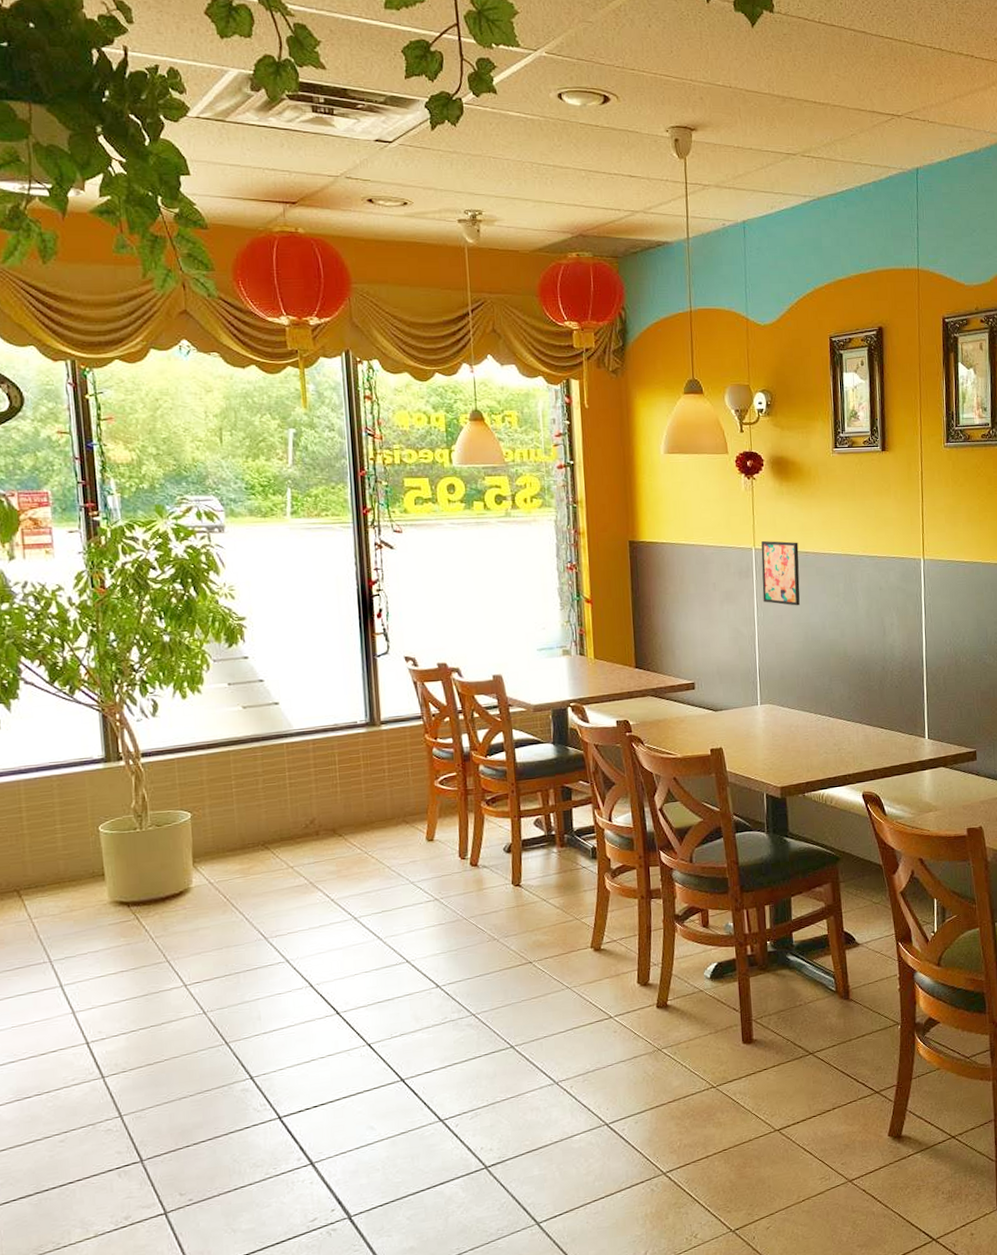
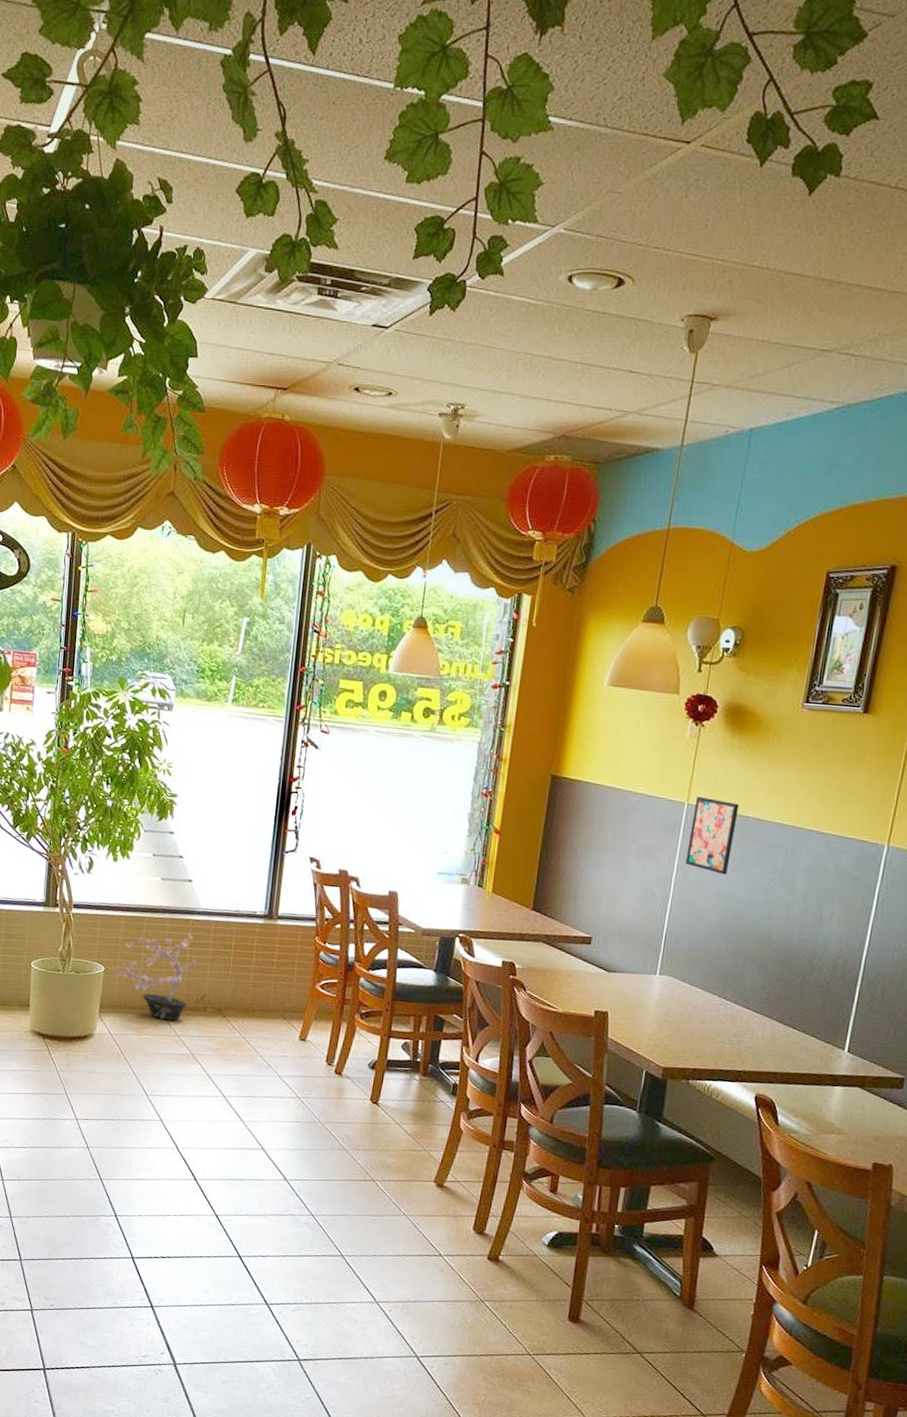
potted plant: none [202,757,299,855] -> present [114,933,197,1022]

